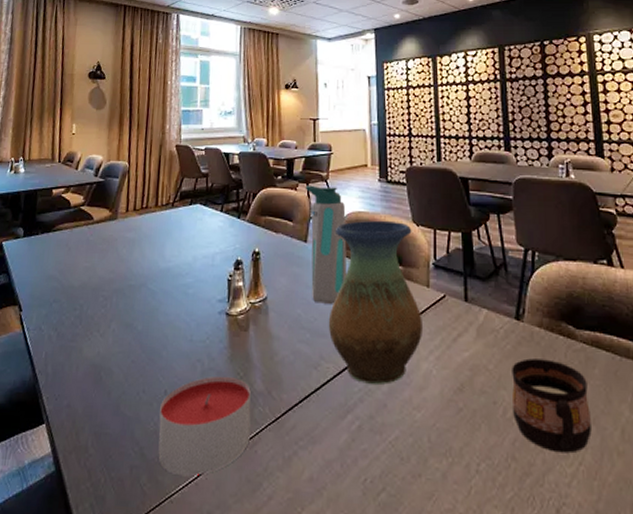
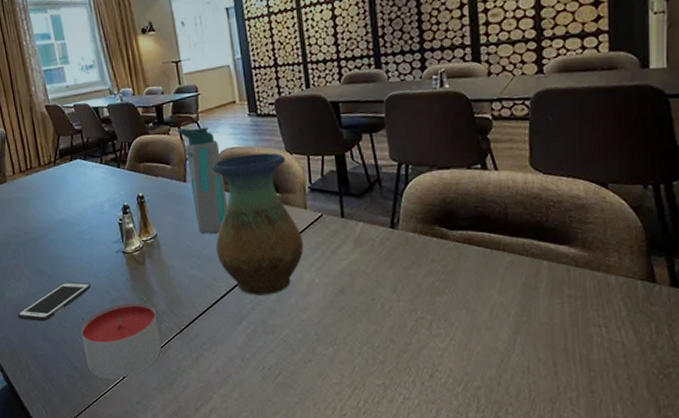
cell phone: none [90,342,183,390] -> present [17,282,91,322]
cup: present [512,358,592,454] -> none [388,259,462,333]

